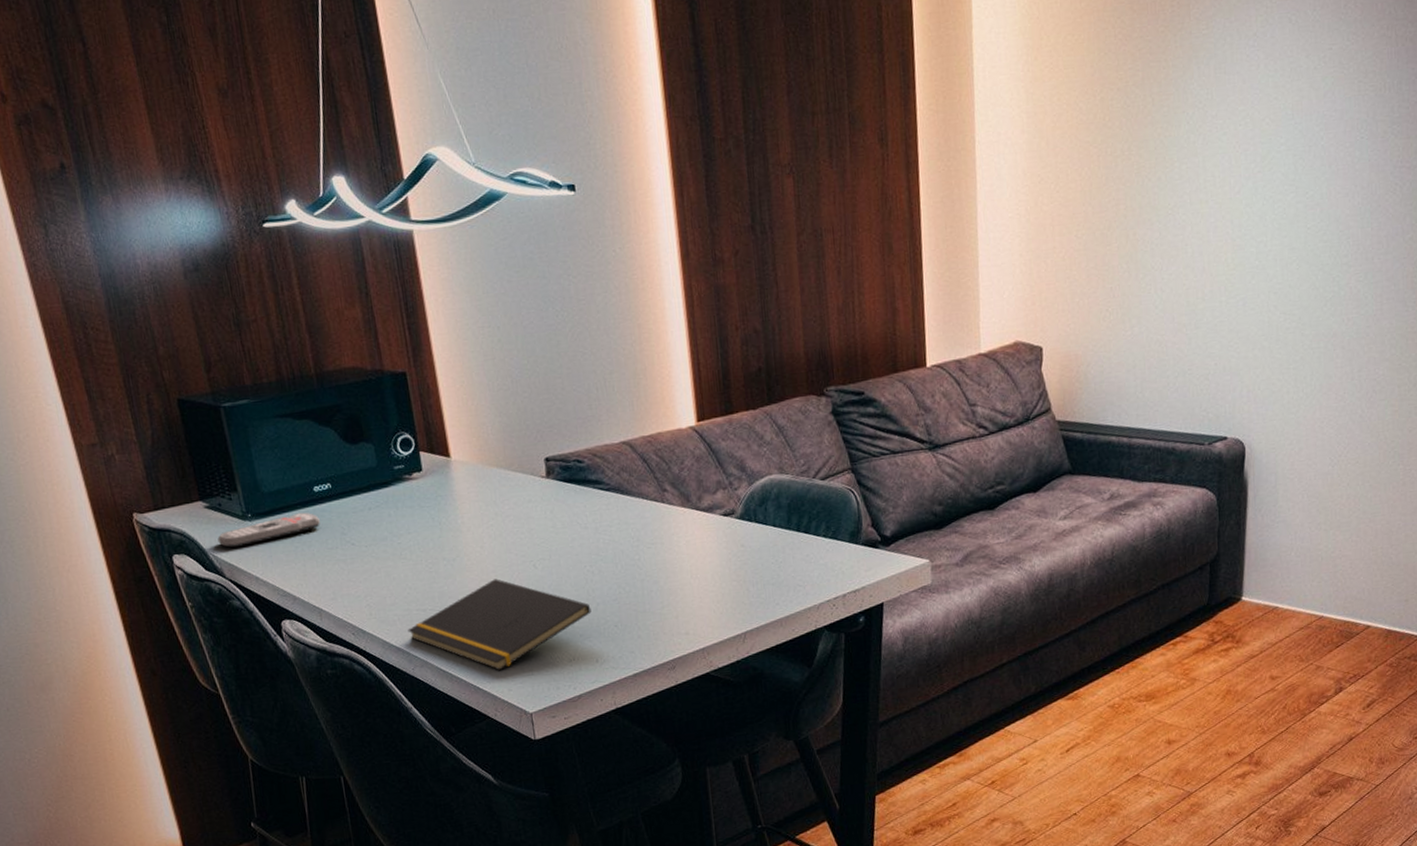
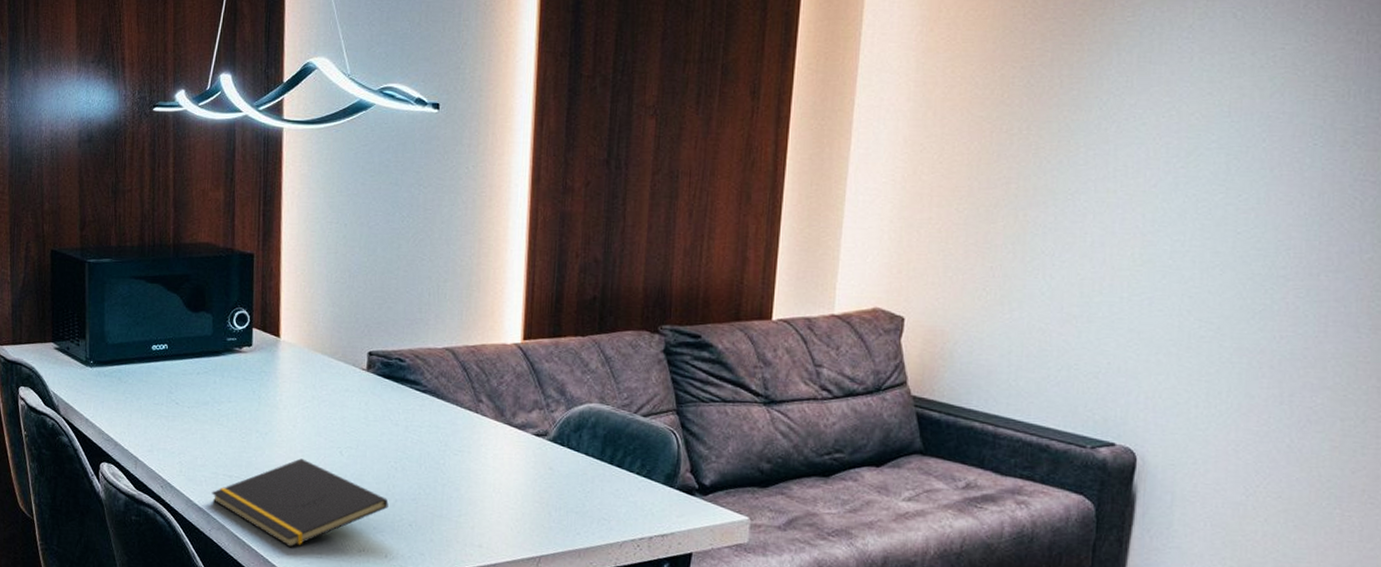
remote control: present [217,512,320,548] -> none [60,366,152,389]

